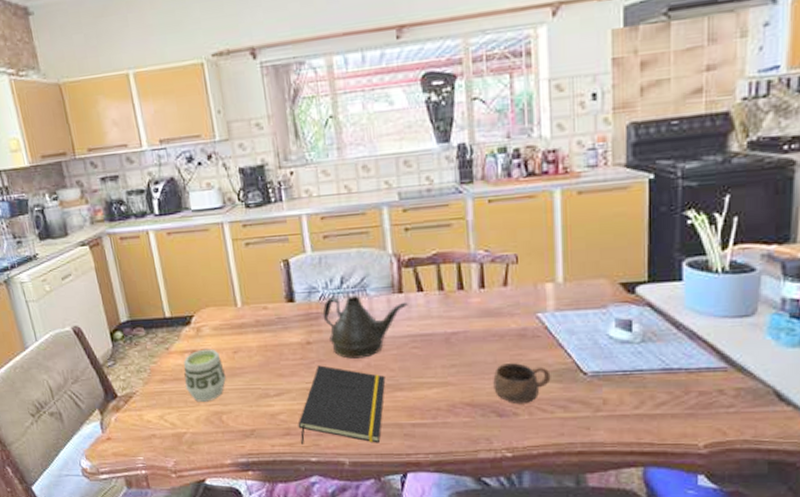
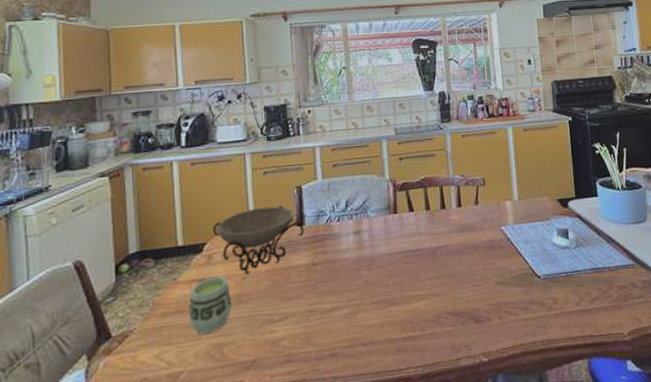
decorative bowl: none [198,280,296,349] -> present [213,205,305,274]
notepad: present [298,365,386,445] -> none [299,285,382,371]
teapot: present [322,296,408,359] -> none [328,217,401,277]
cup: present [493,363,551,403] -> none [470,271,514,309]

